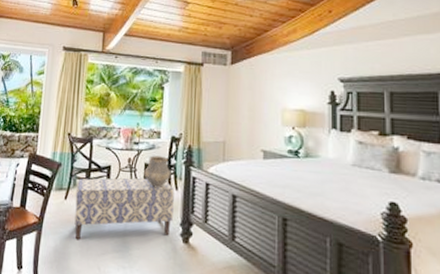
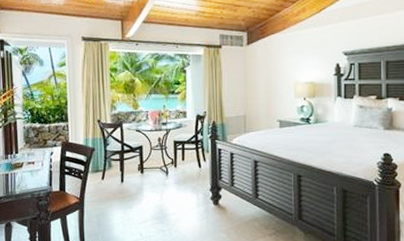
bench: present [74,177,174,240] -> none [111,154,203,213]
ceramic pot: present [144,155,171,188] -> none [174,133,199,161]

